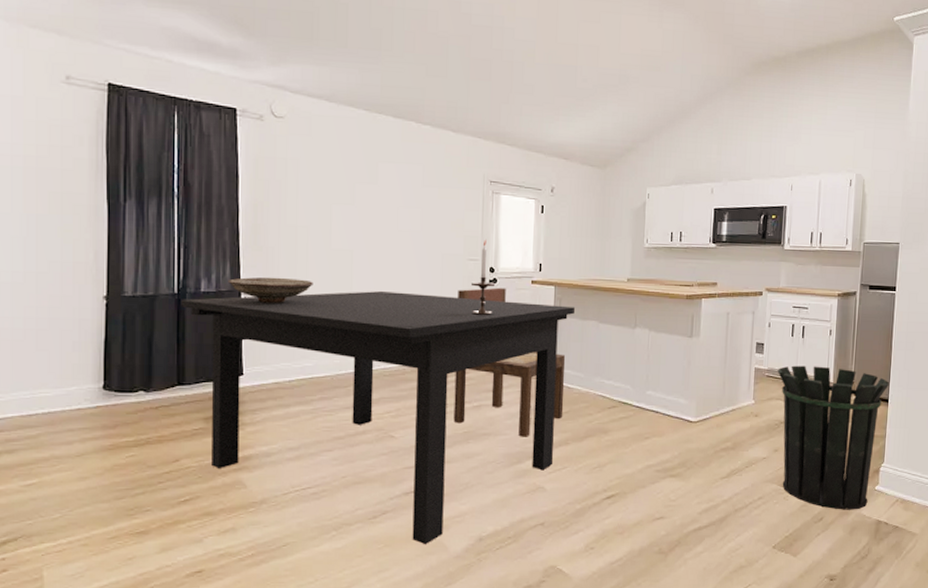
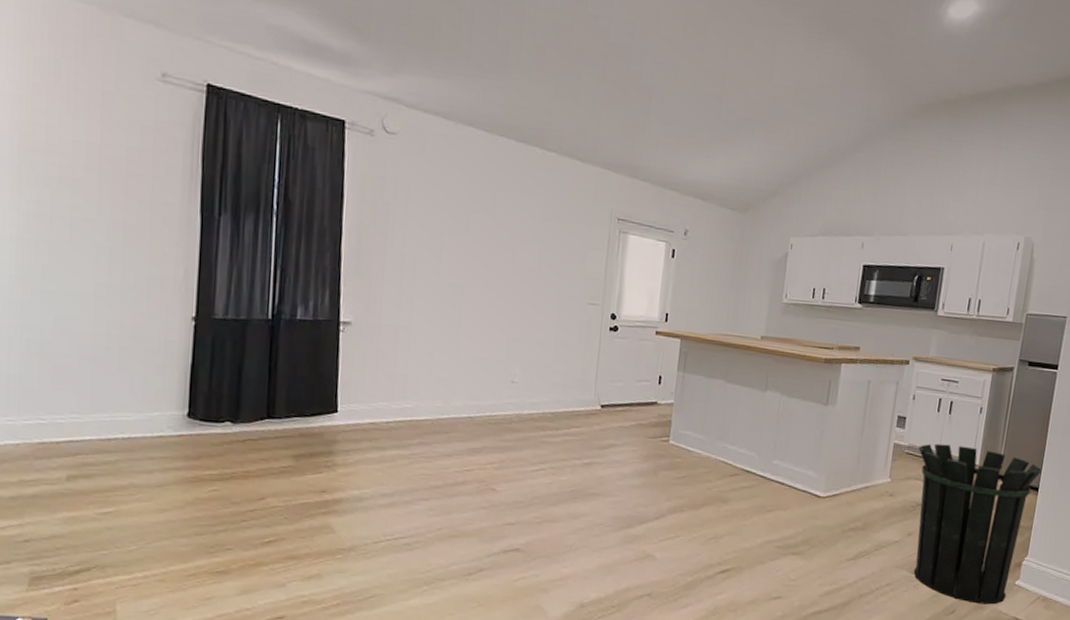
dining table: present [180,291,575,544] -> none [274,326,701,607]
decorative bowl: present [227,277,313,303] -> none [326,307,418,338]
dining chair: present [453,287,566,437] -> none [561,335,687,501]
candlestick: present [472,239,496,315] -> none [588,282,616,366]

